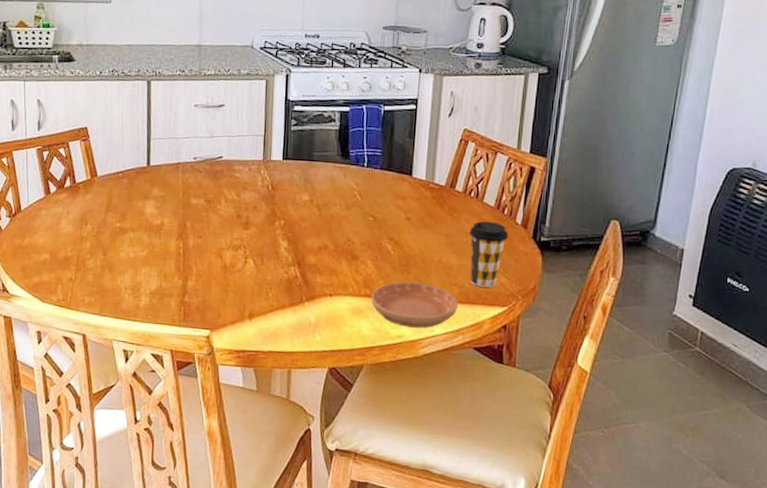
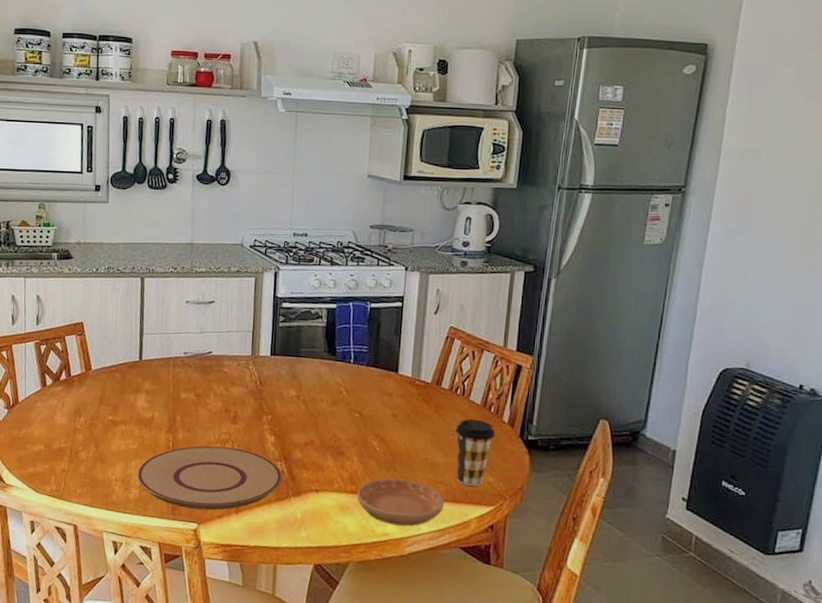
plate: none [147,252,296,317] -> present [137,445,283,511]

